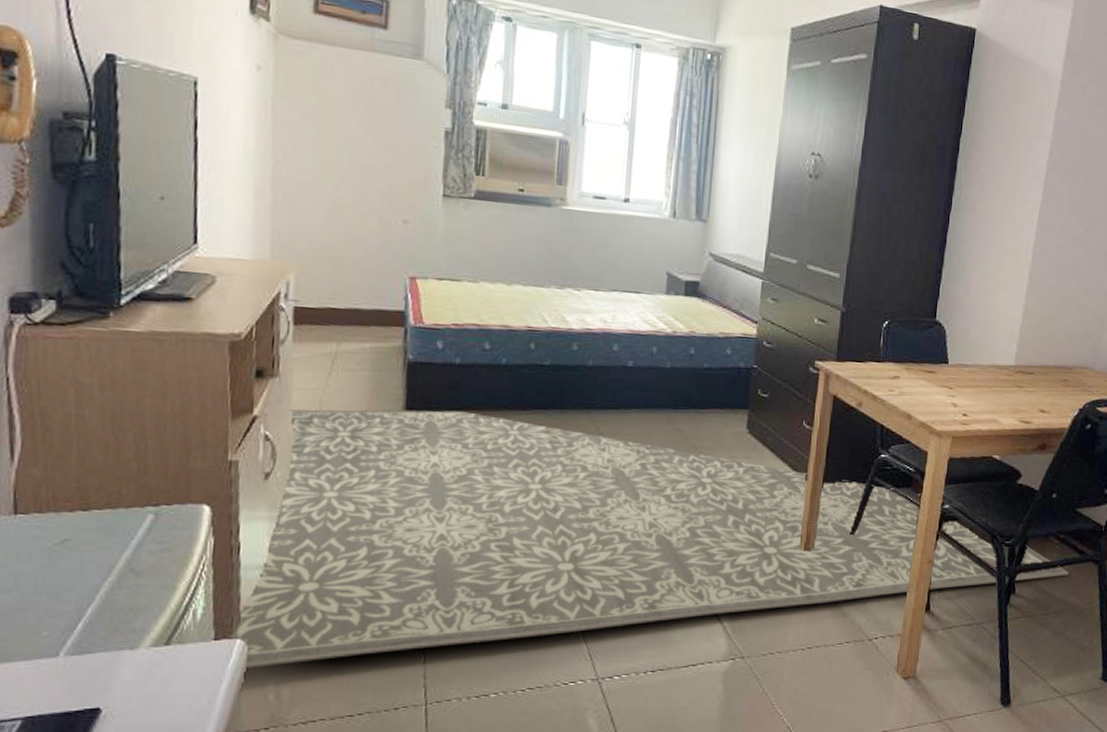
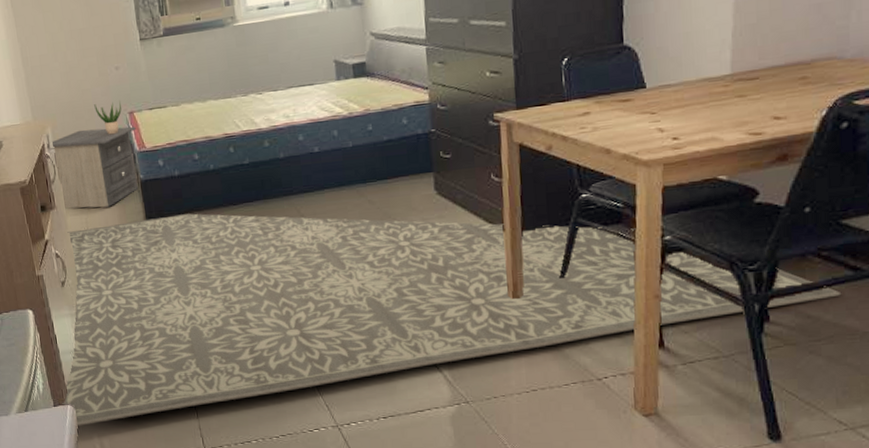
nightstand: none [292,284,415,387] -> present [51,126,139,209]
potted plant: none [363,257,401,300] -> present [94,101,122,135]

